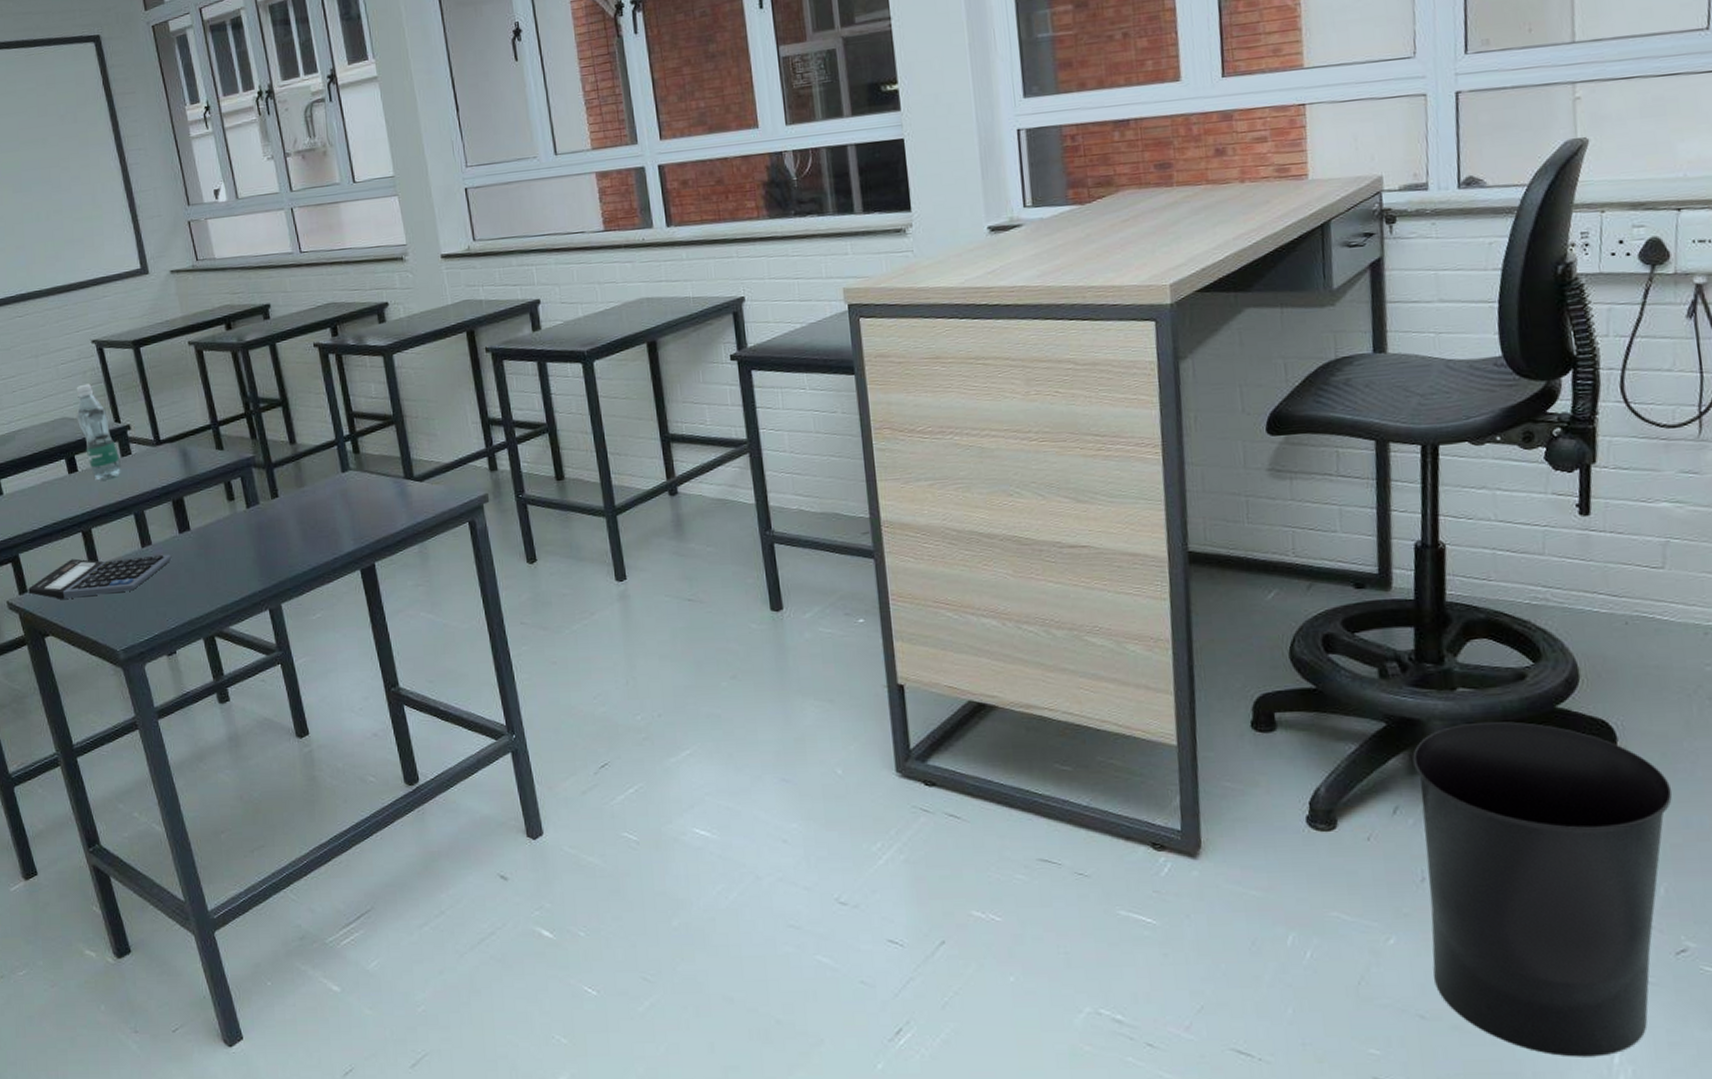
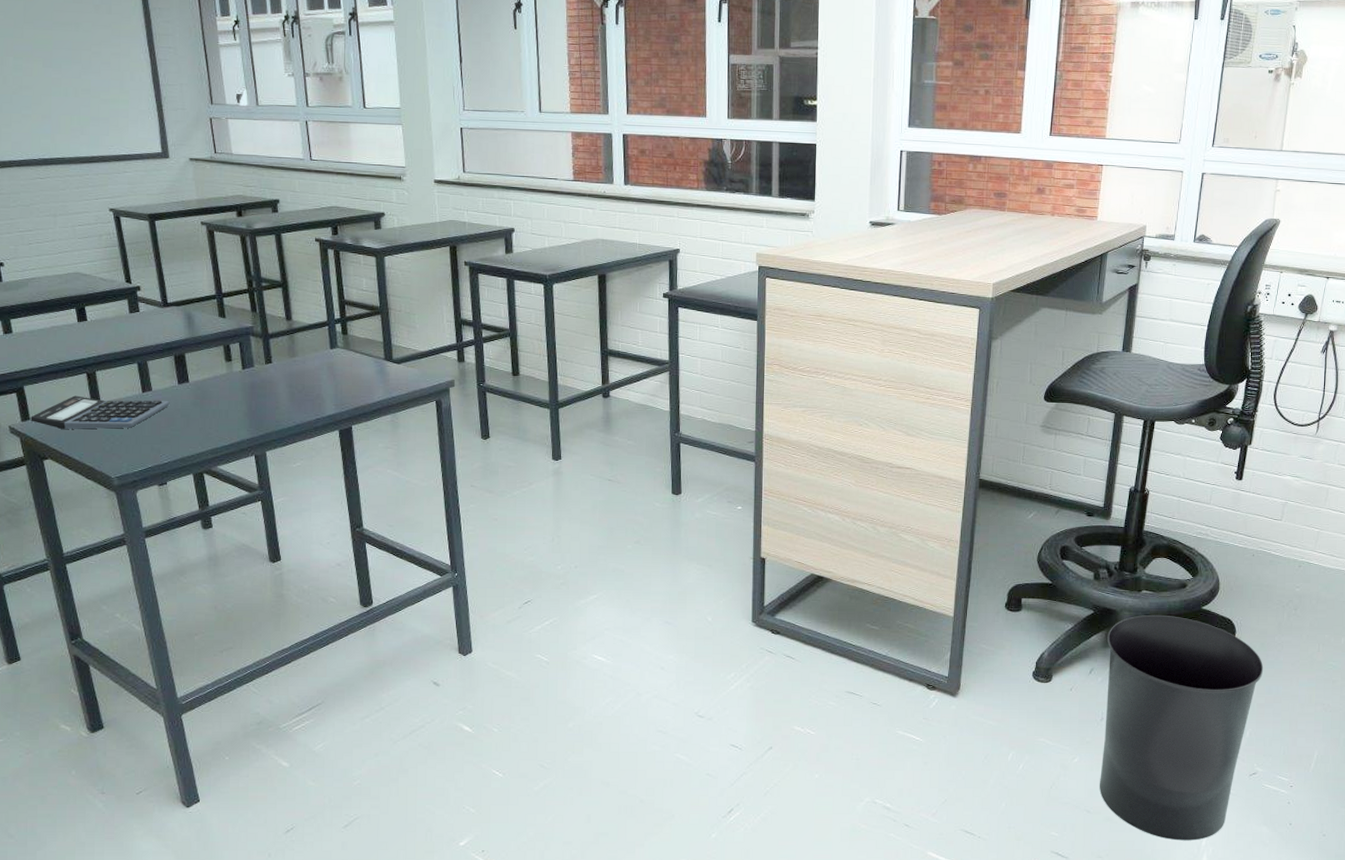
bottle: present [76,383,122,481] -> none [89,246,130,331]

